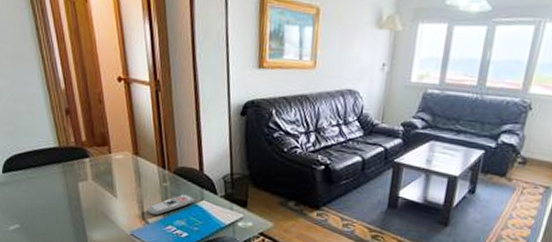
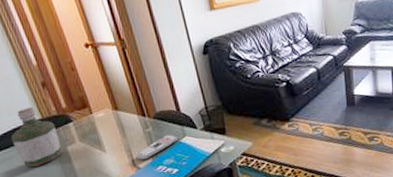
bottle: none [25,132,73,196] -> present [11,106,63,167]

